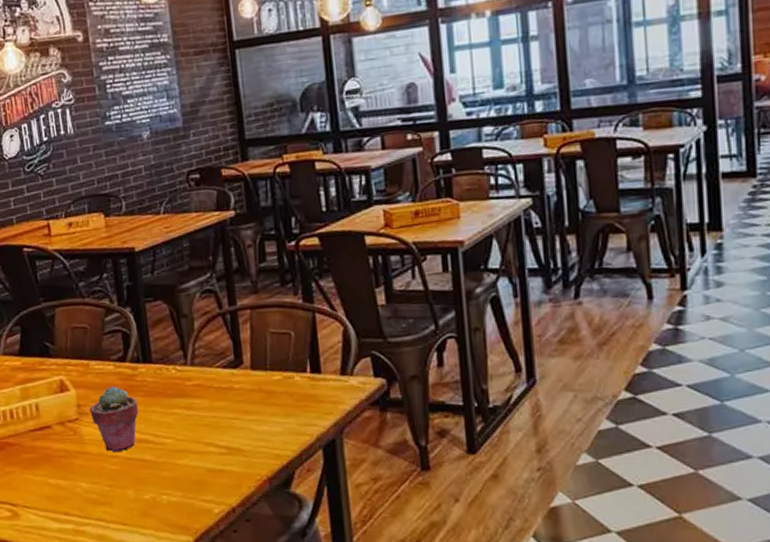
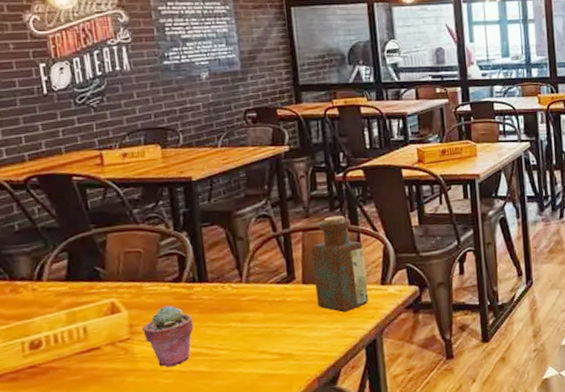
bottle: none [260,291,327,405] -> present [311,215,369,313]

